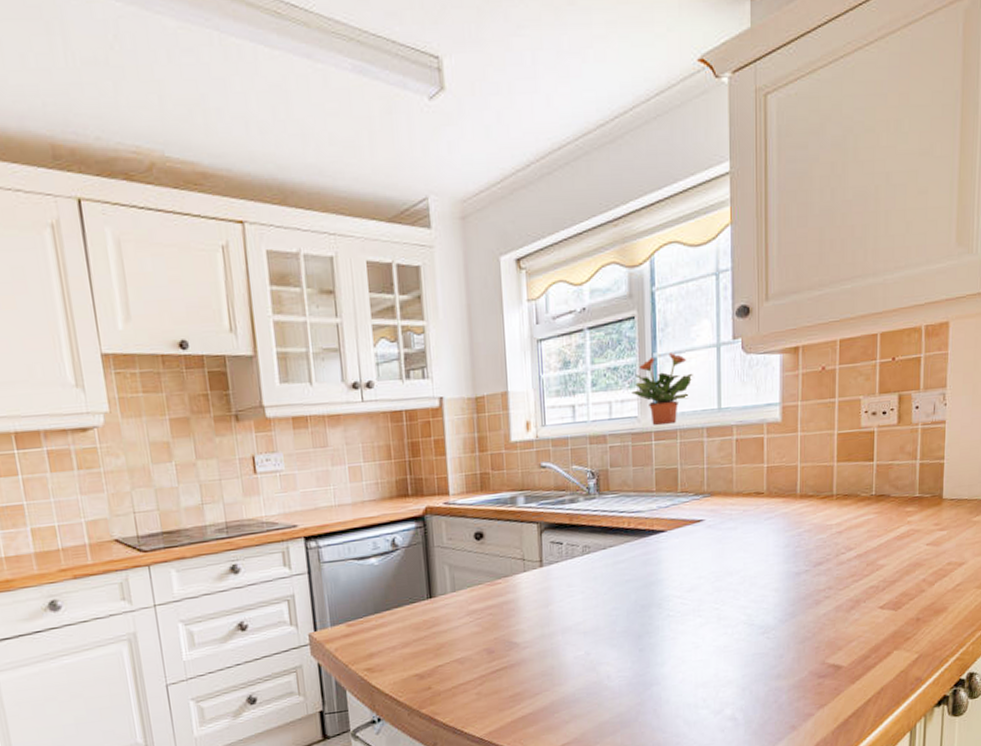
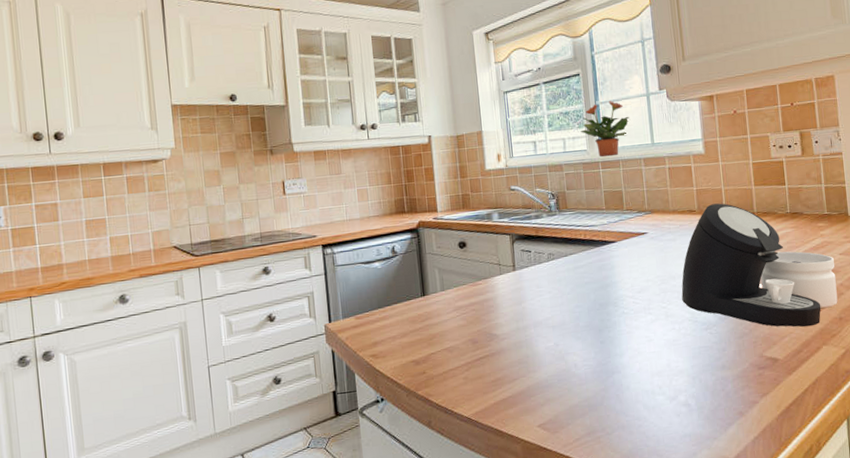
coffee machine: none [738,483,920,630] -> present [681,203,838,327]

